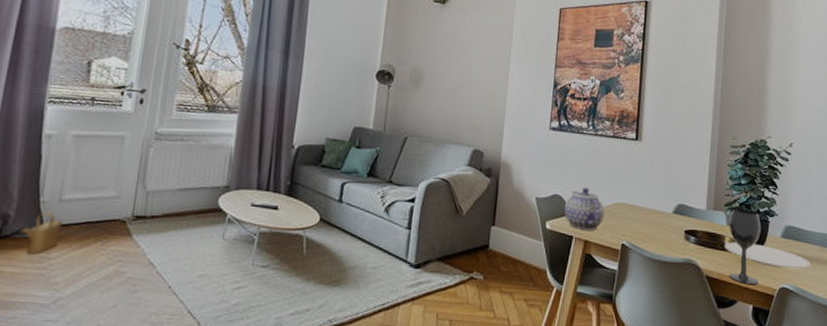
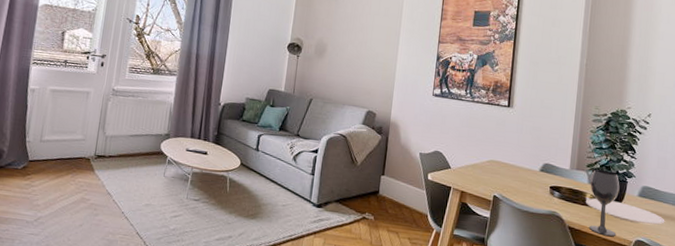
watering can: present [19,212,62,255] -> none [11,149,42,182]
teapot: present [564,187,605,231] -> none [443,146,479,183]

